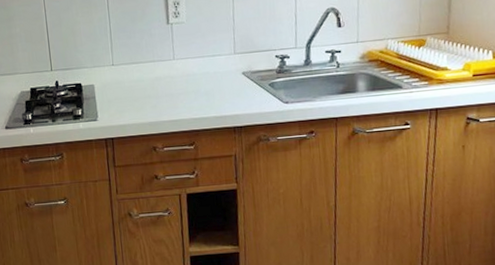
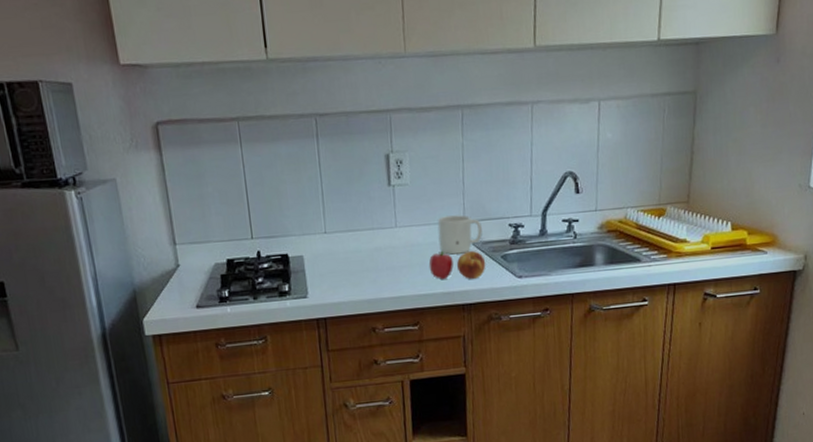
fruit: none [203,80,225,105] -> present [428,251,454,279]
mug: none [210,48,251,83] -> present [437,215,482,255]
fruit: none [227,79,255,106] -> present [456,251,486,280]

